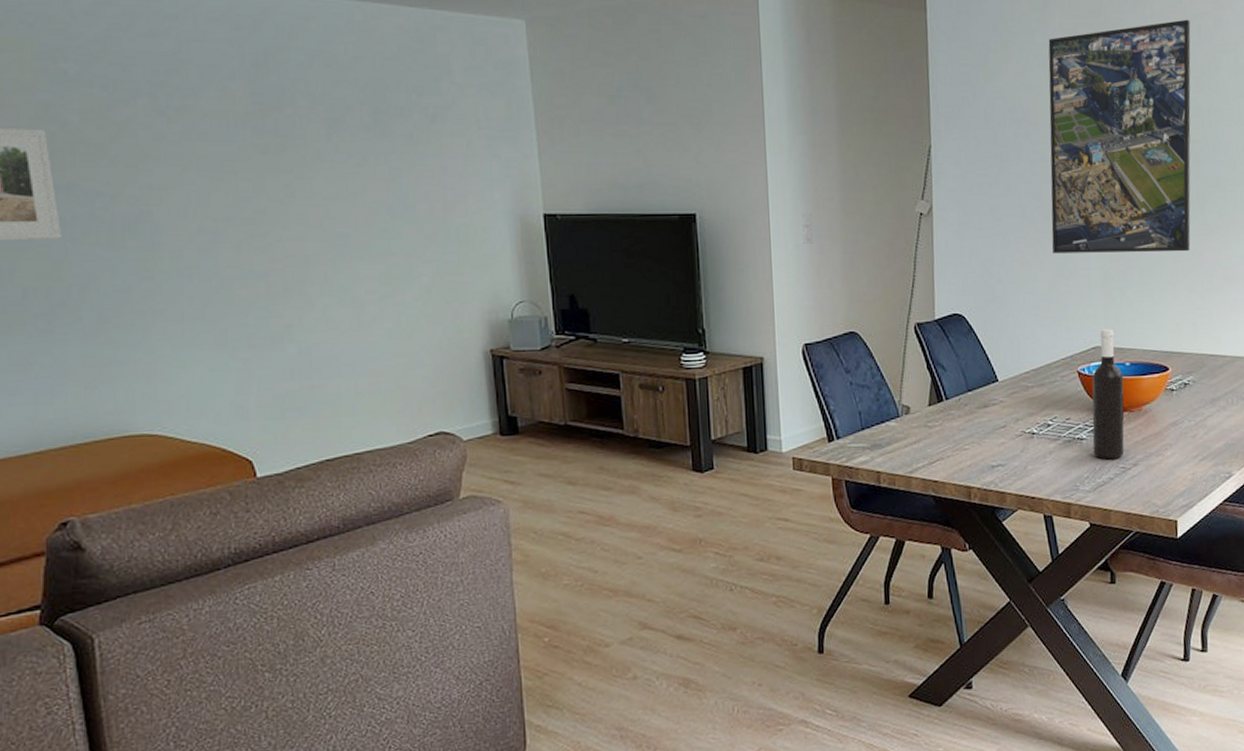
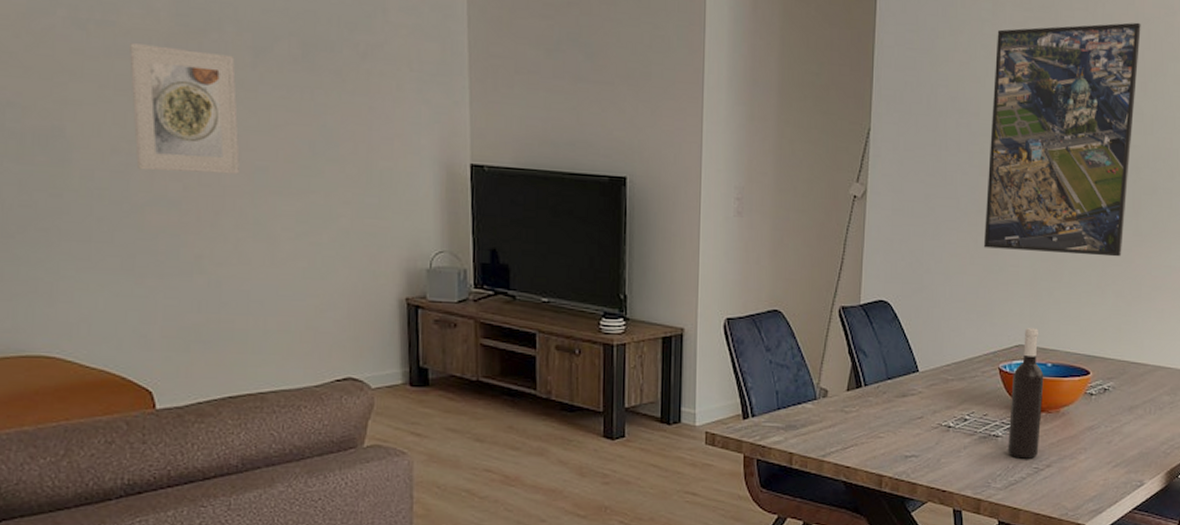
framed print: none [209,124,321,247] -> present [129,42,240,175]

